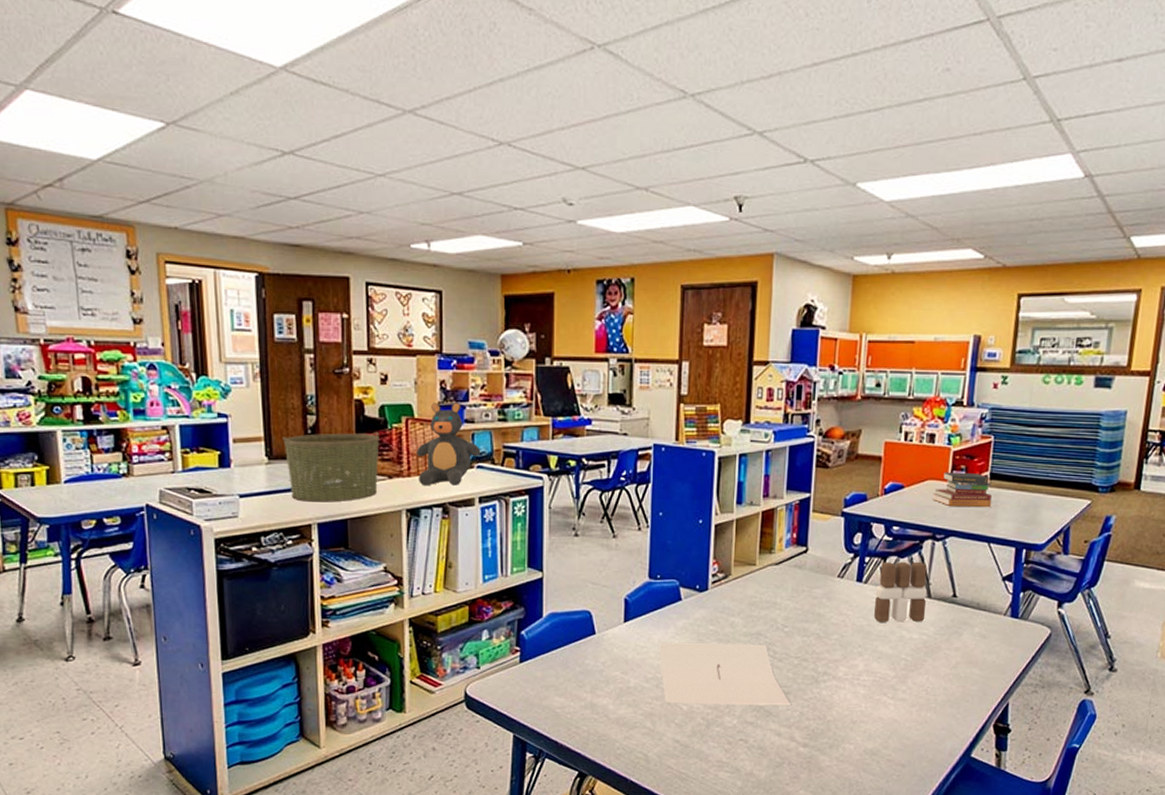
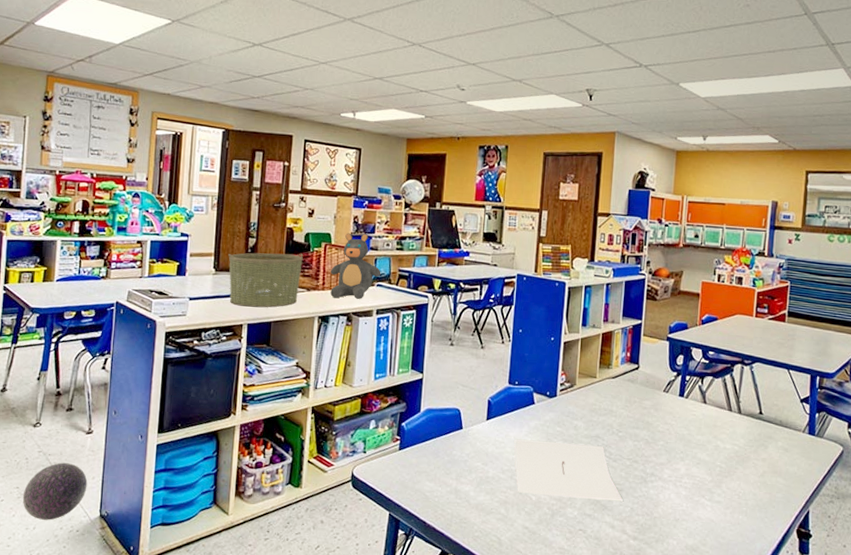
toy ball: none [66,700,144,767] -> present [22,462,88,520]
toy blocks: present [874,561,927,622] -> none [694,381,738,434]
books: present [932,472,992,507] -> none [741,308,790,339]

